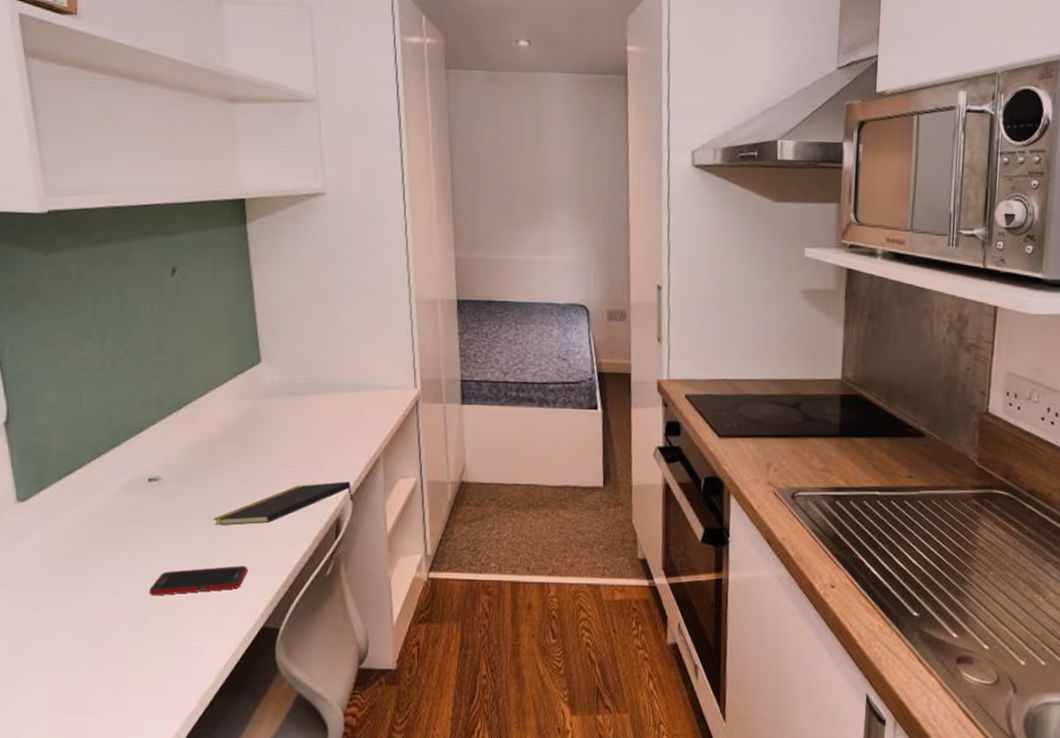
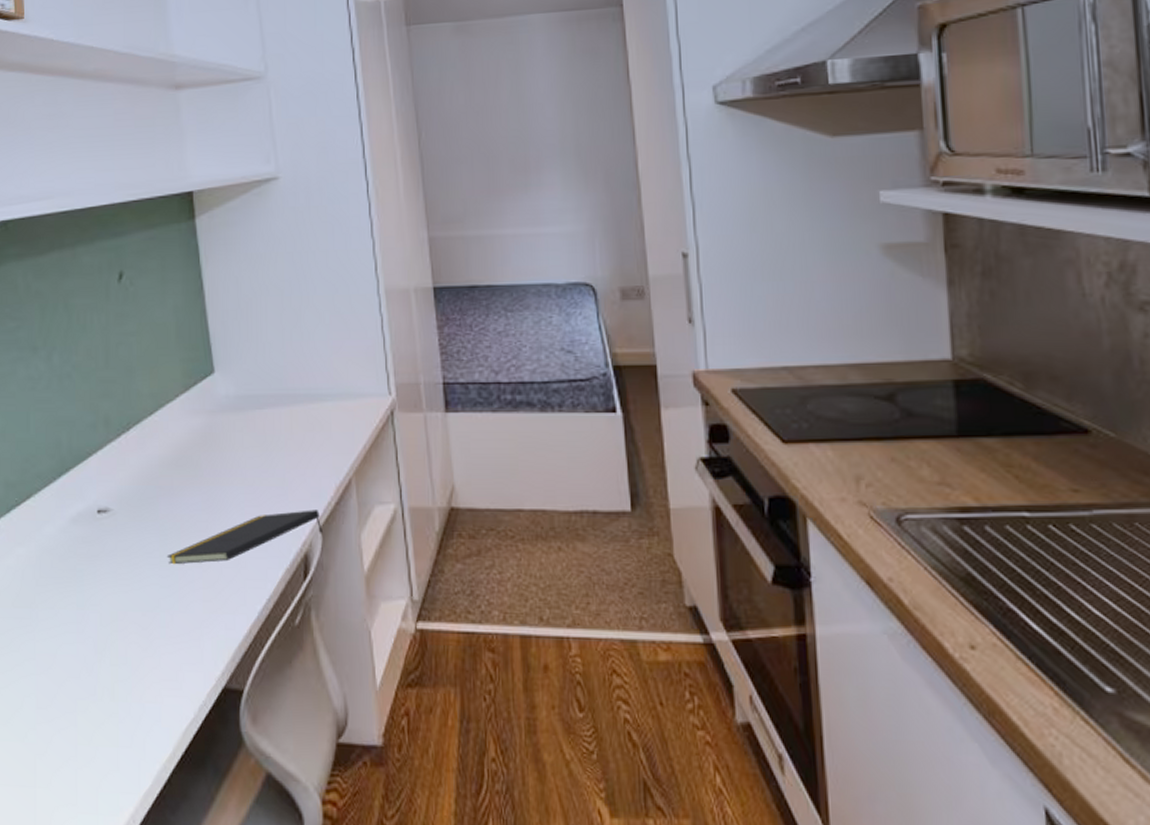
cell phone: present [149,566,247,596] -> none [100,612,206,648]

